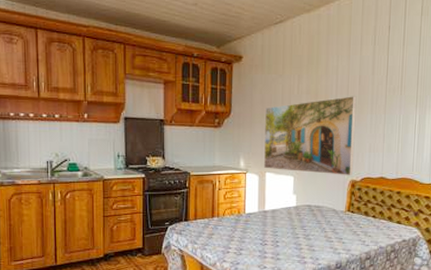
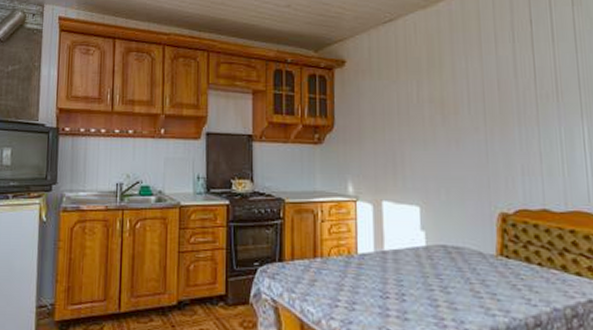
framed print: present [264,96,357,176] -> none [377,104,502,208]

